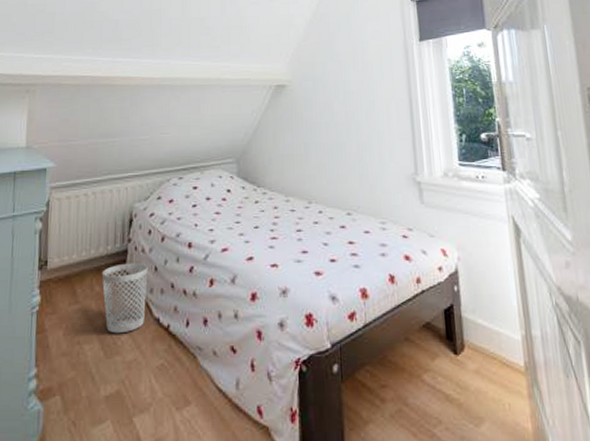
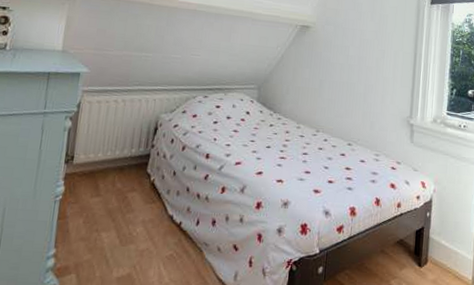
wastebasket: present [101,263,148,334] -> none [123,165,168,226]

